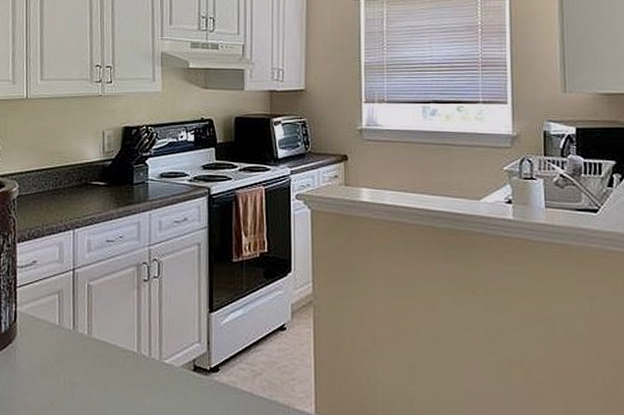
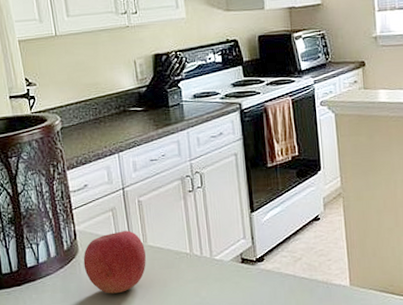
apple: none [19,318,89,391] -> present [83,230,146,294]

